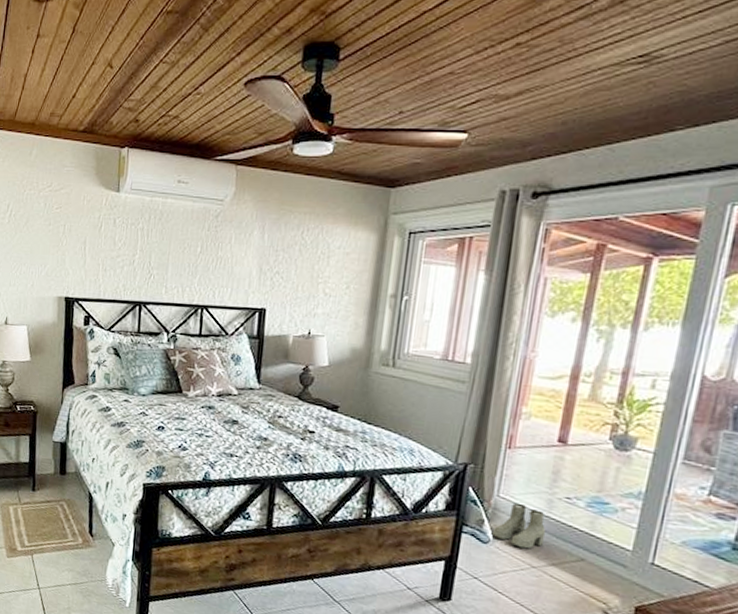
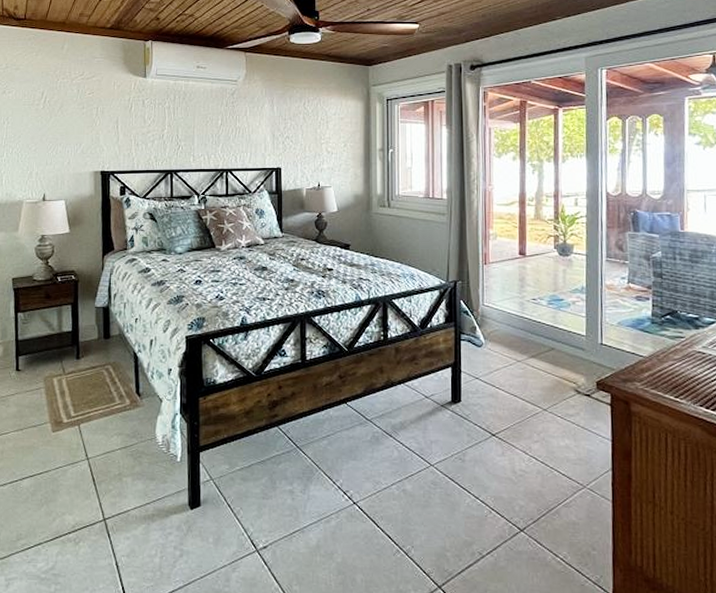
boots: present [492,503,546,549] -> none [484,308,523,347]

